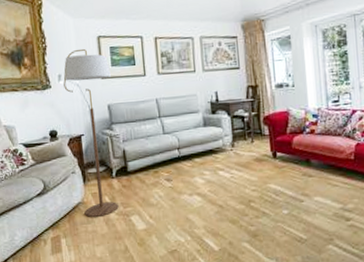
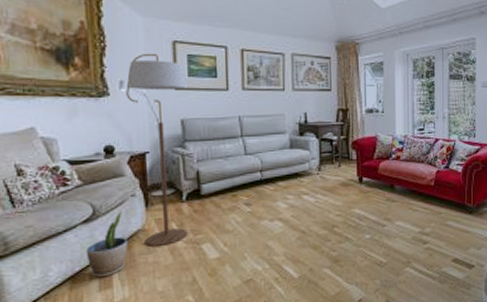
potted plant: none [40,186,72,243] -> present [85,210,128,278]

